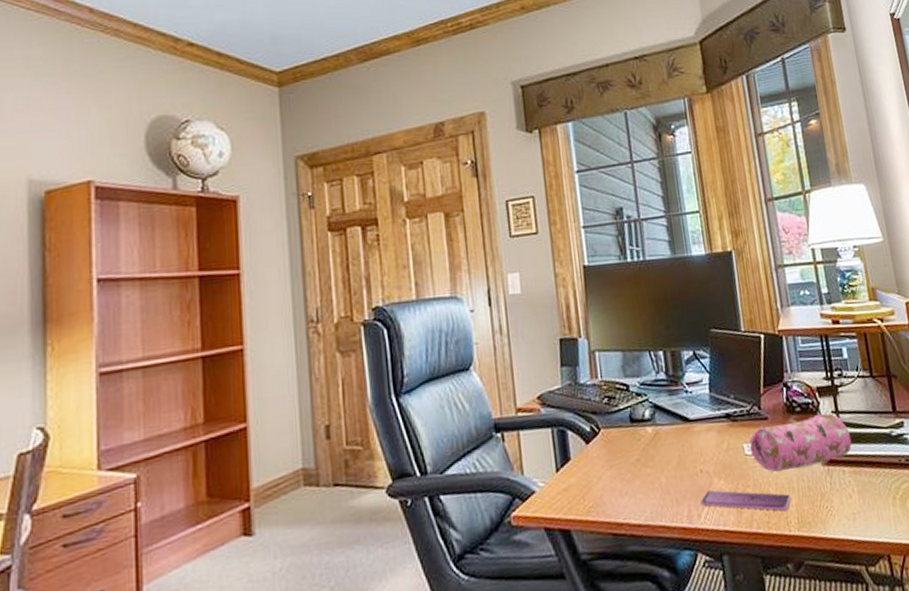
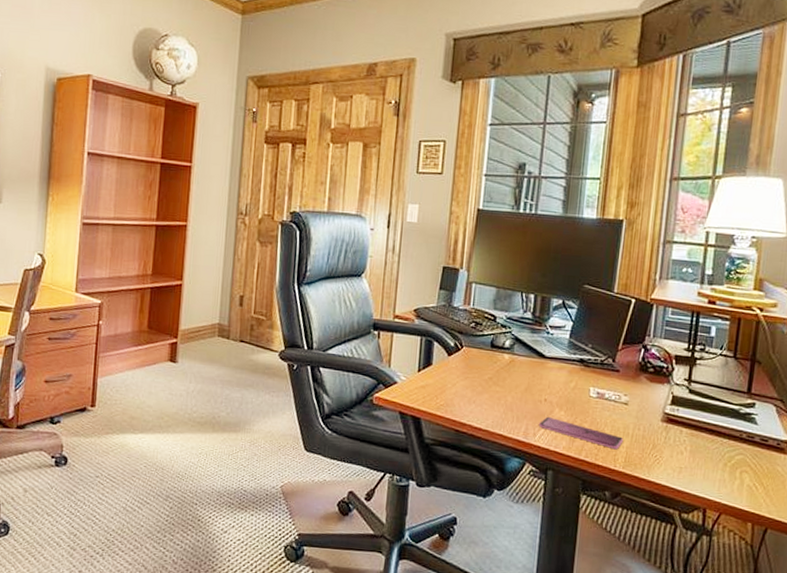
pencil case: present [749,413,852,473] -> none [596,376,698,420]

